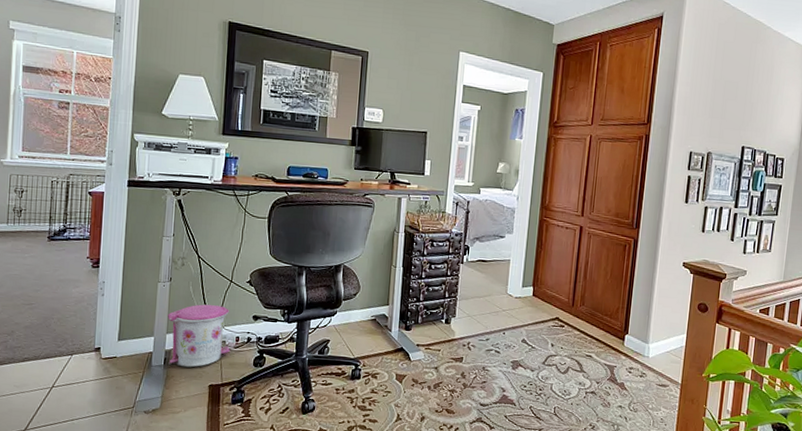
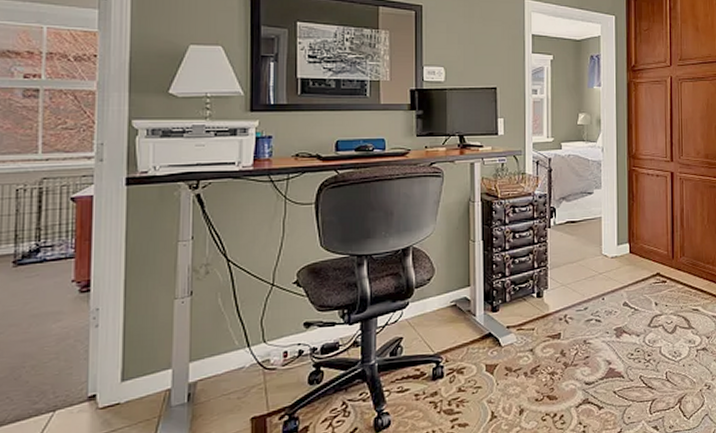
trash can: present [168,304,230,368] -> none [190,316,276,401]

